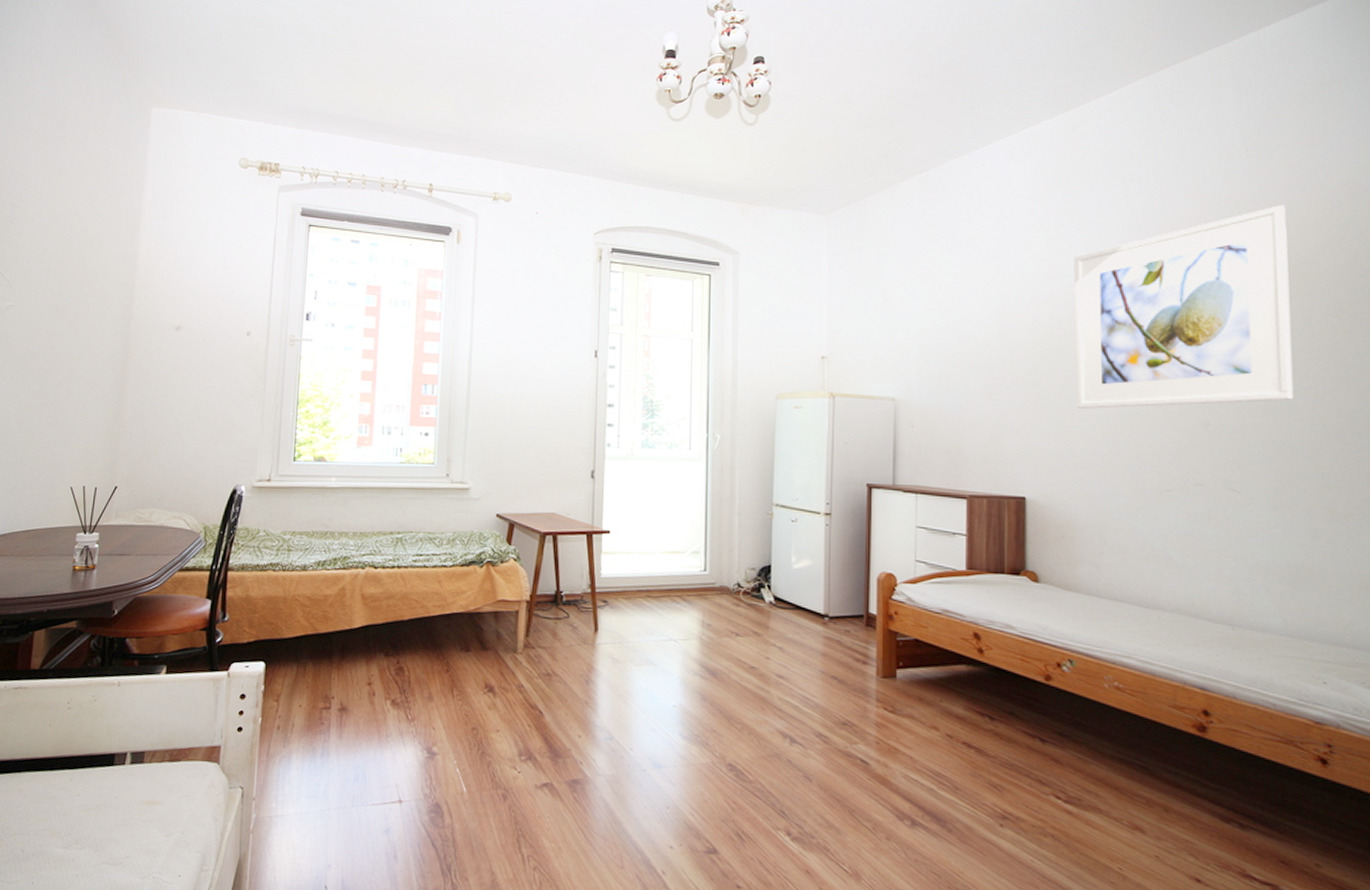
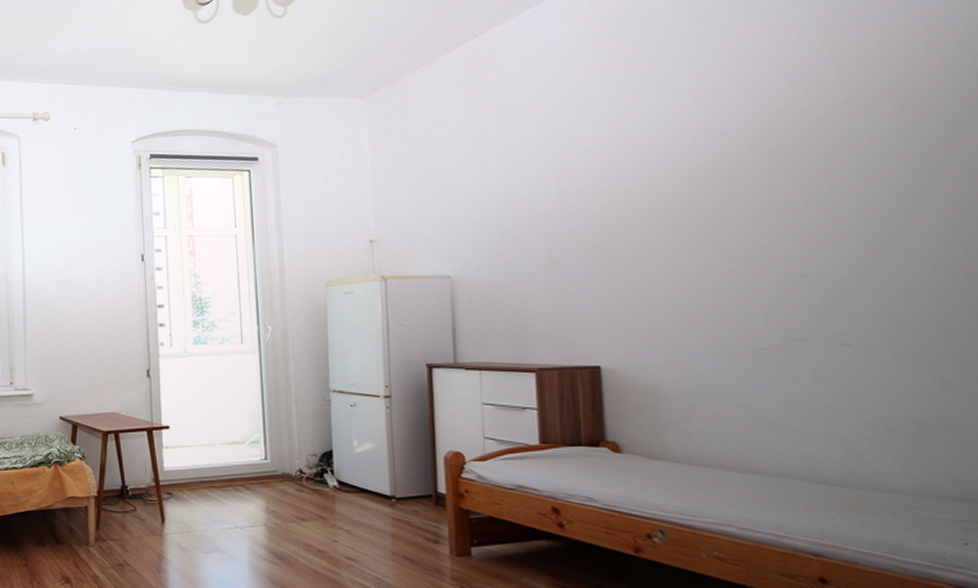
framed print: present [1074,205,1294,409] -> none [639,30,910,270]

